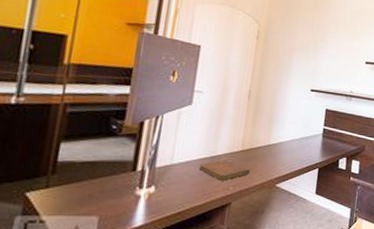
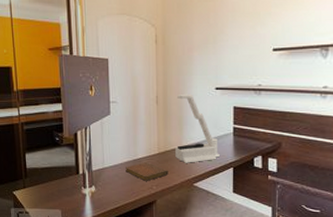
desk lamp: none [260,92,308,163] -> present [175,93,221,163]

